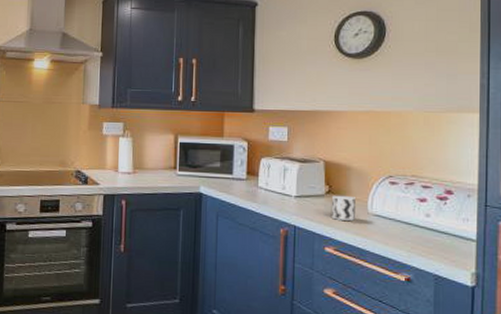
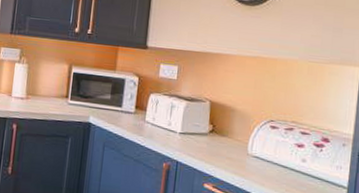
cup: present [331,195,355,221] -> none [212,134,237,160]

